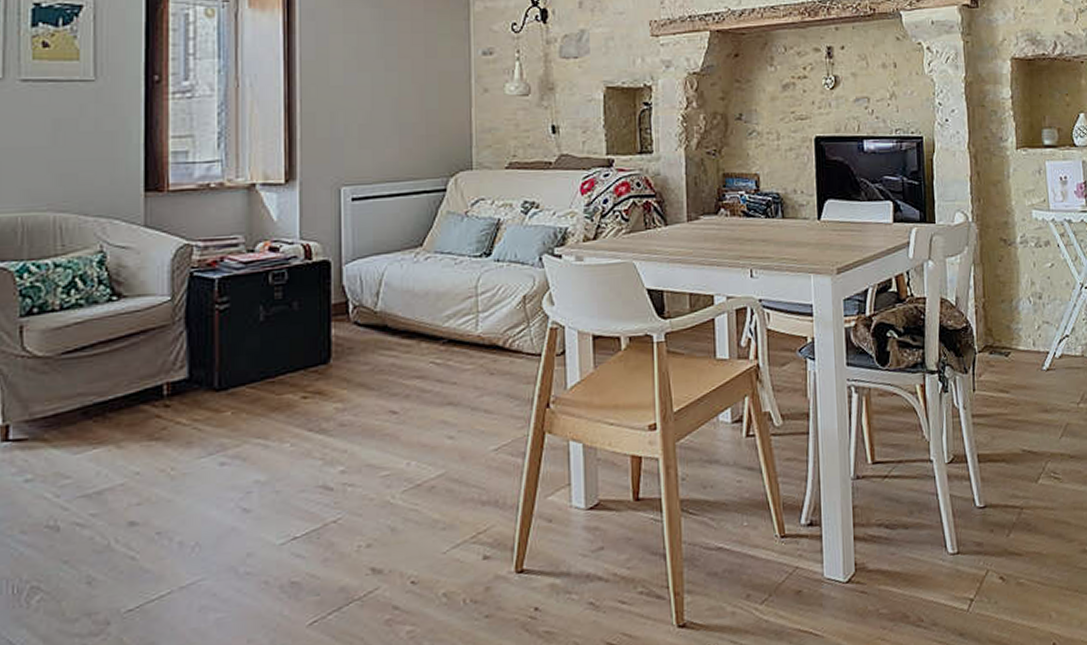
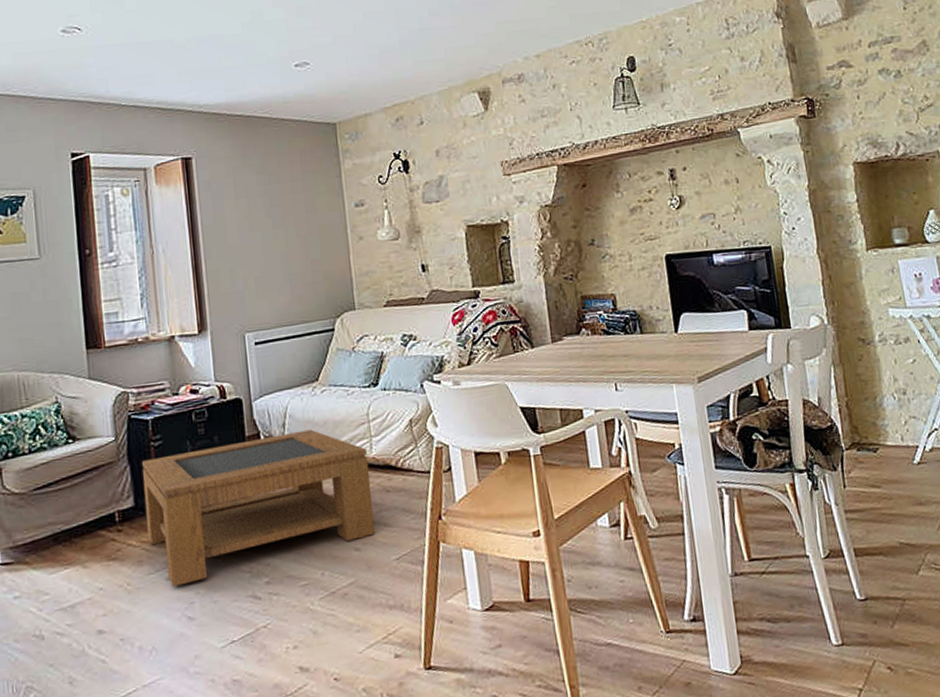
coffee table: none [201,300,474,473] -> present [142,429,375,587]

